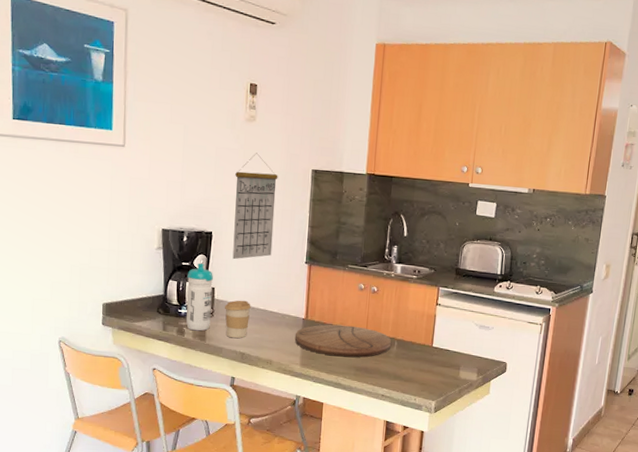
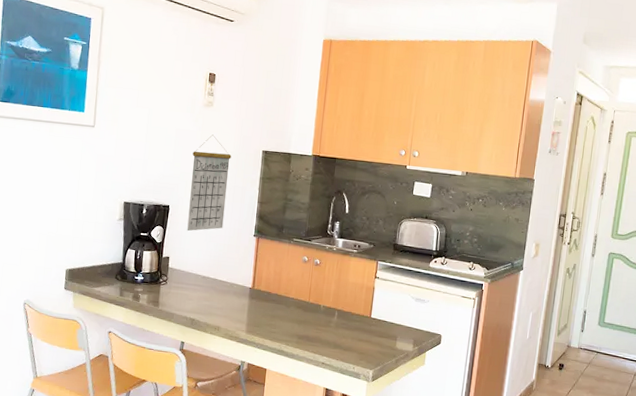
water bottle: present [185,263,213,331] -> none [141,233,169,298]
coffee cup: present [225,300,251,339] -> none [178,269,202,305]
cutting board: present [294,324,391,358] -> none [241,294,332,326]

